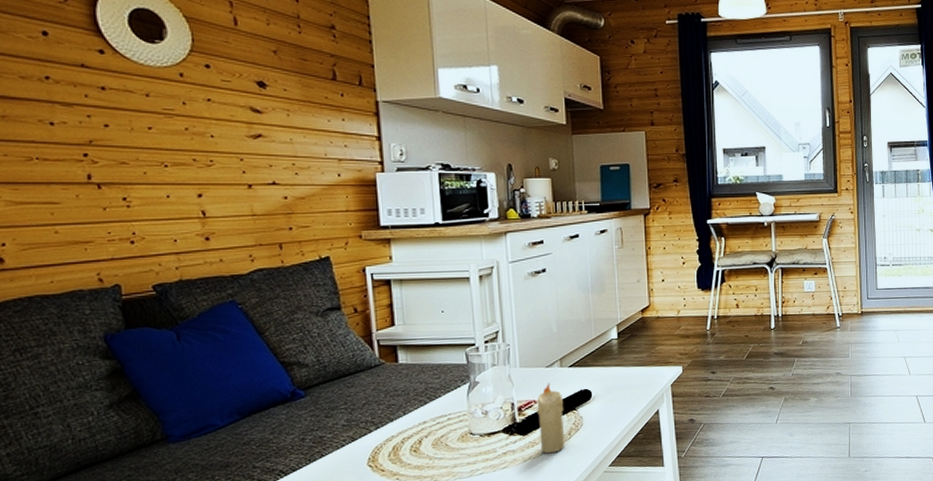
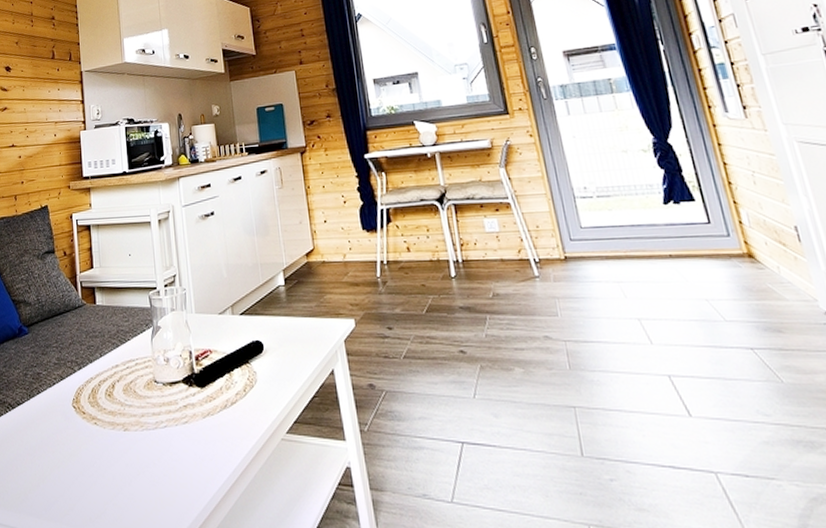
candle: present [537,383,566,454] -> none [212,331,241,411]

